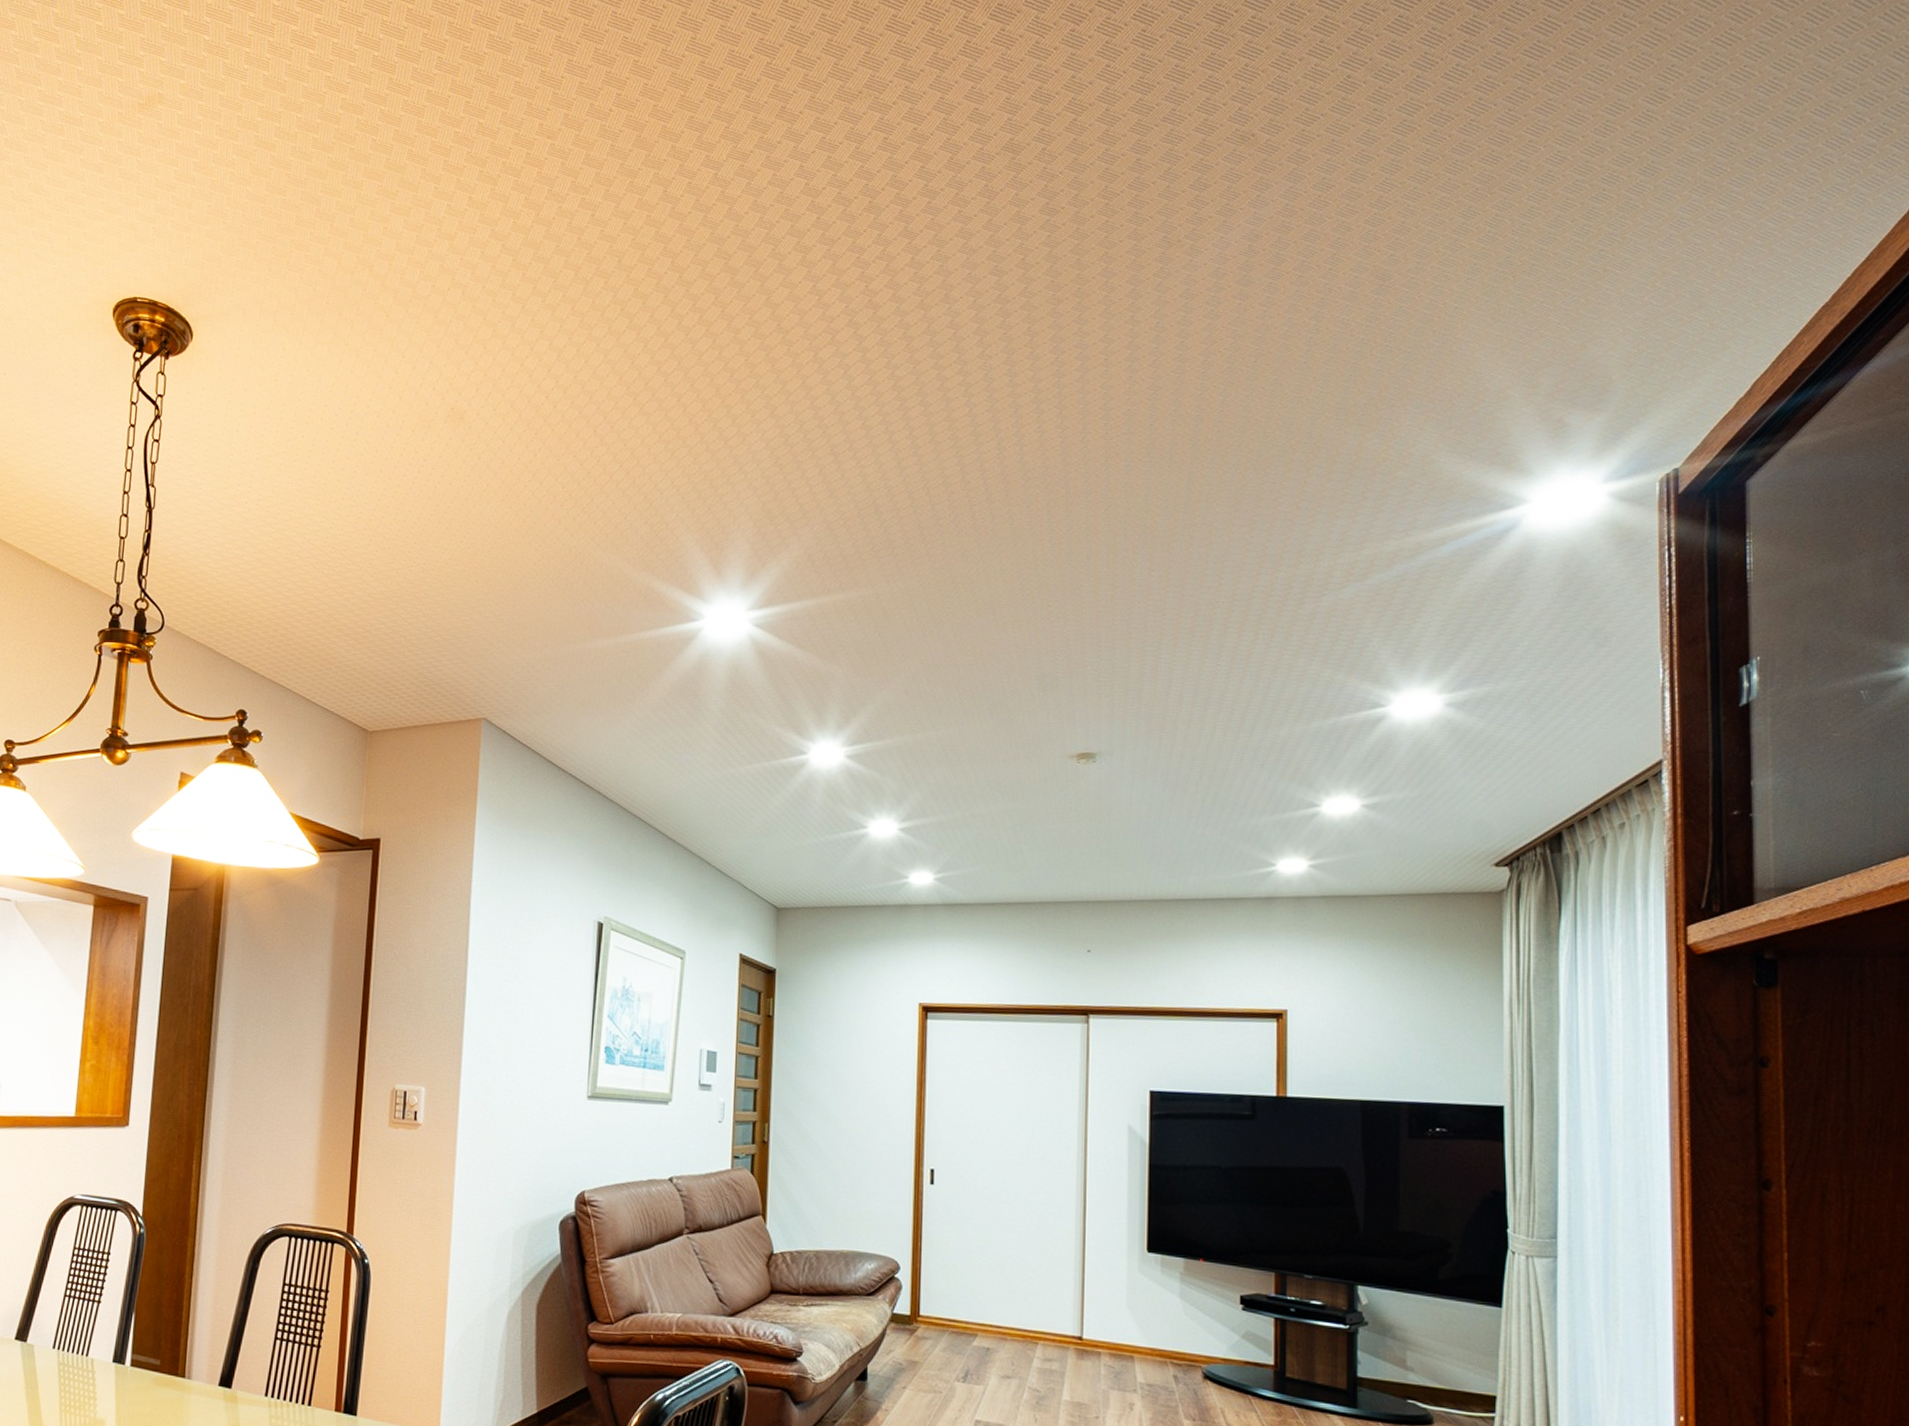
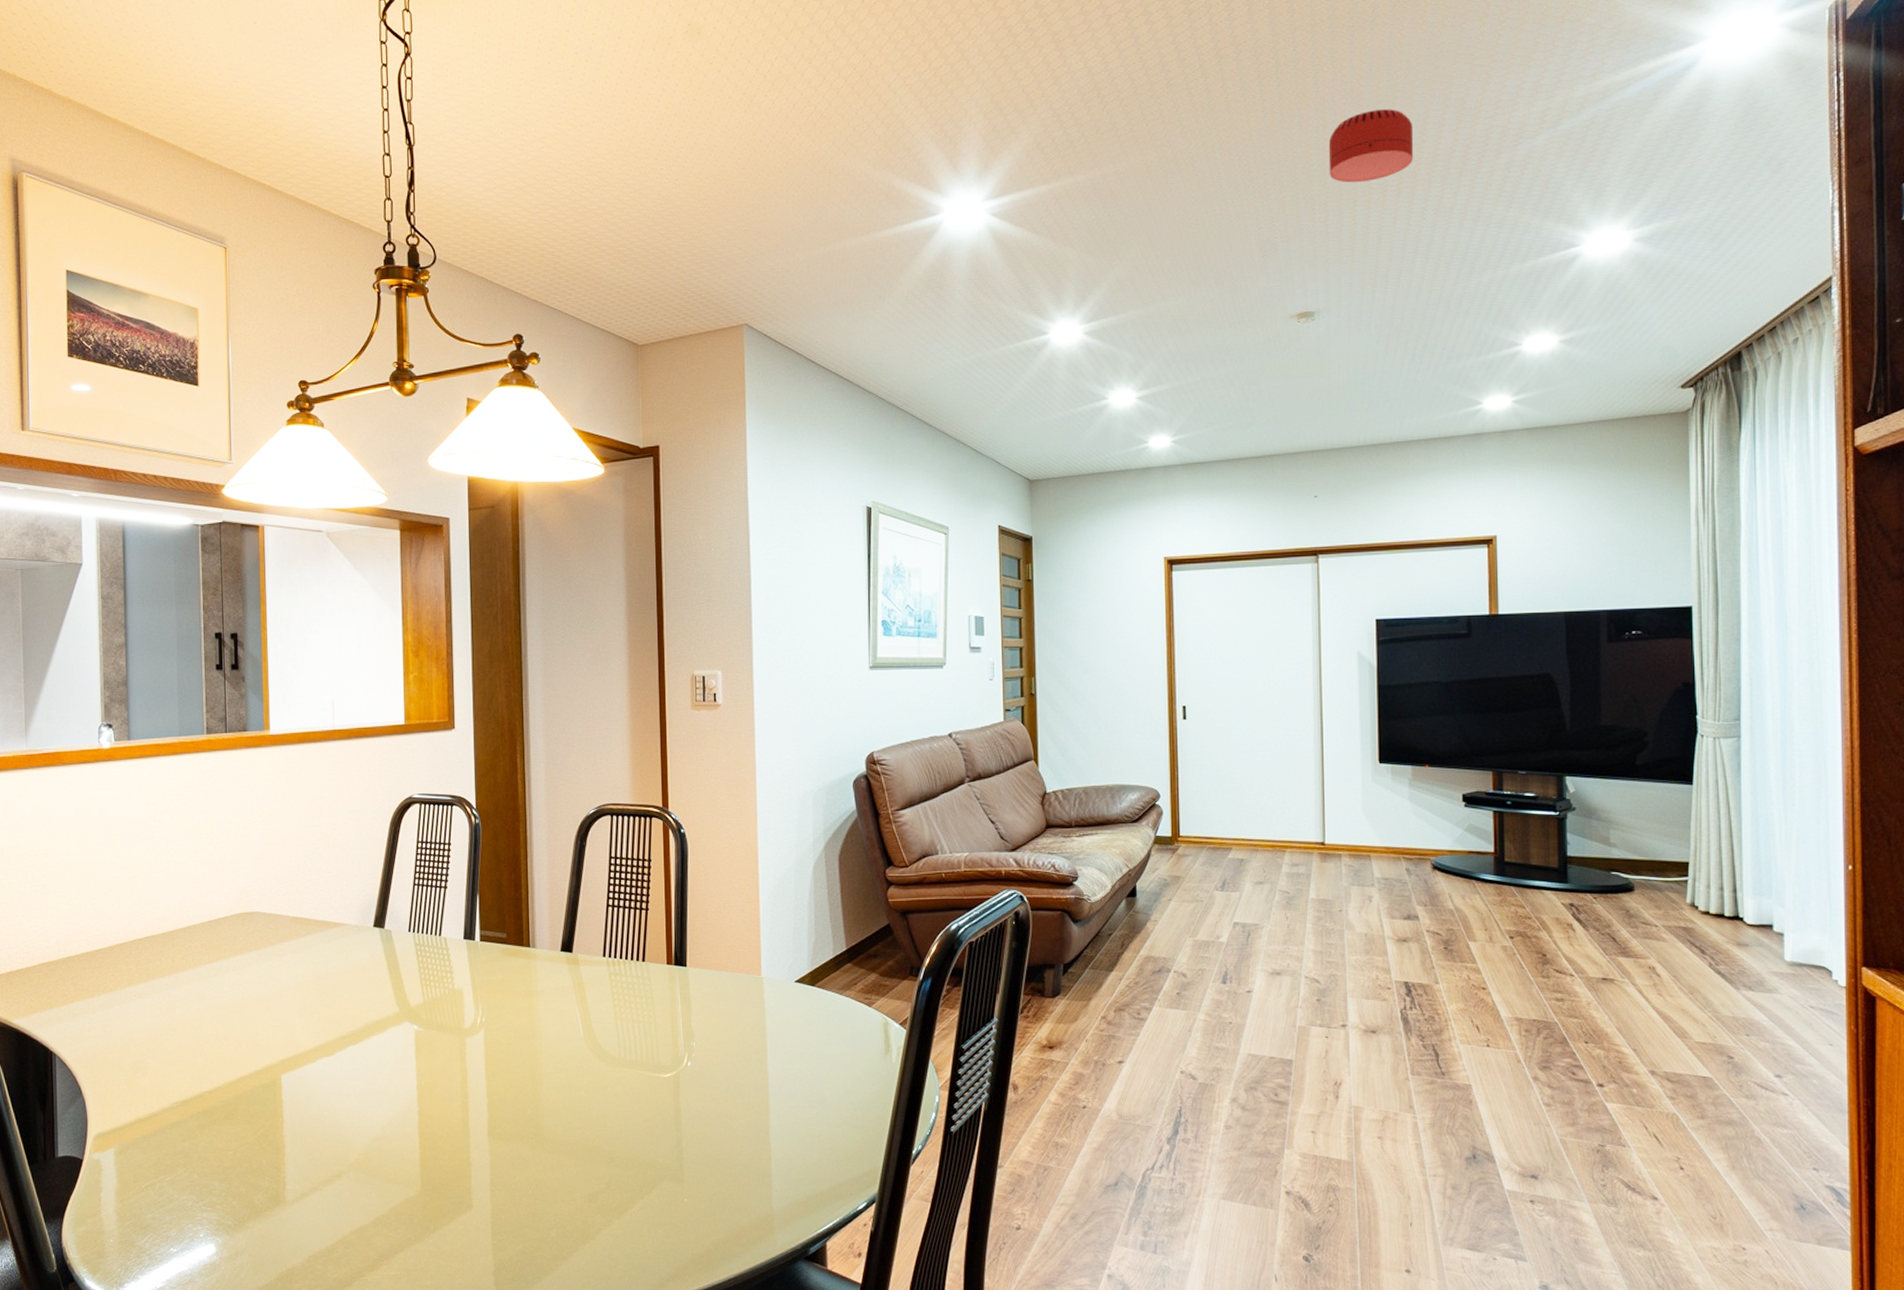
smoke detector: none [1118,548,1210,622] -> present [1328,109,1414,183]

